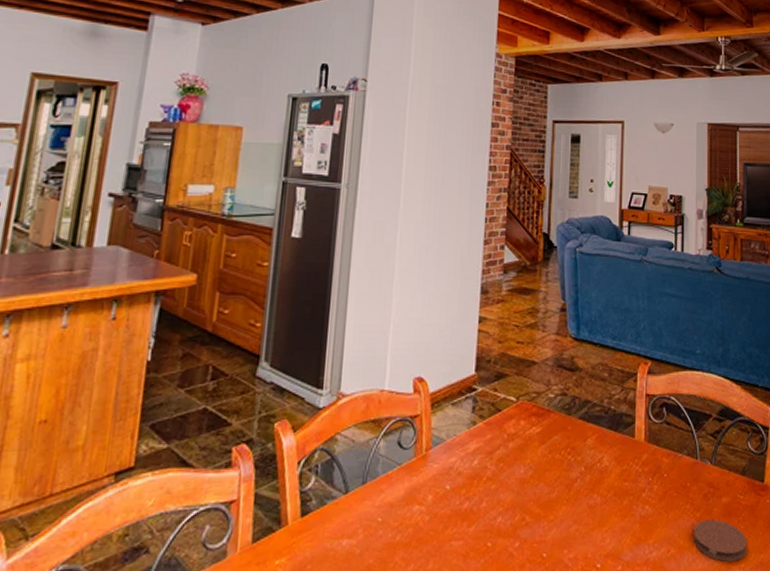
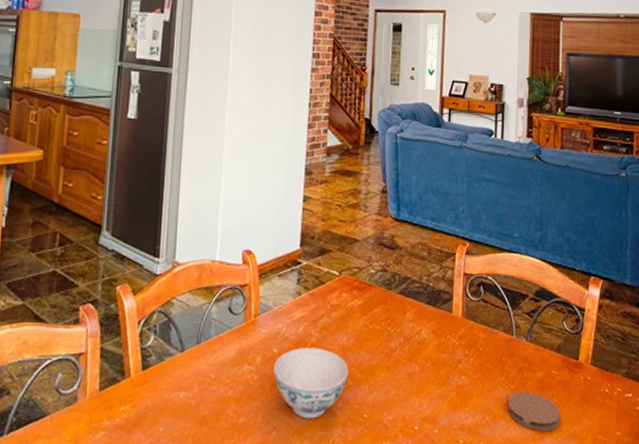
bowl: none [446,482,527,562] -> present [274,348,349,419]

